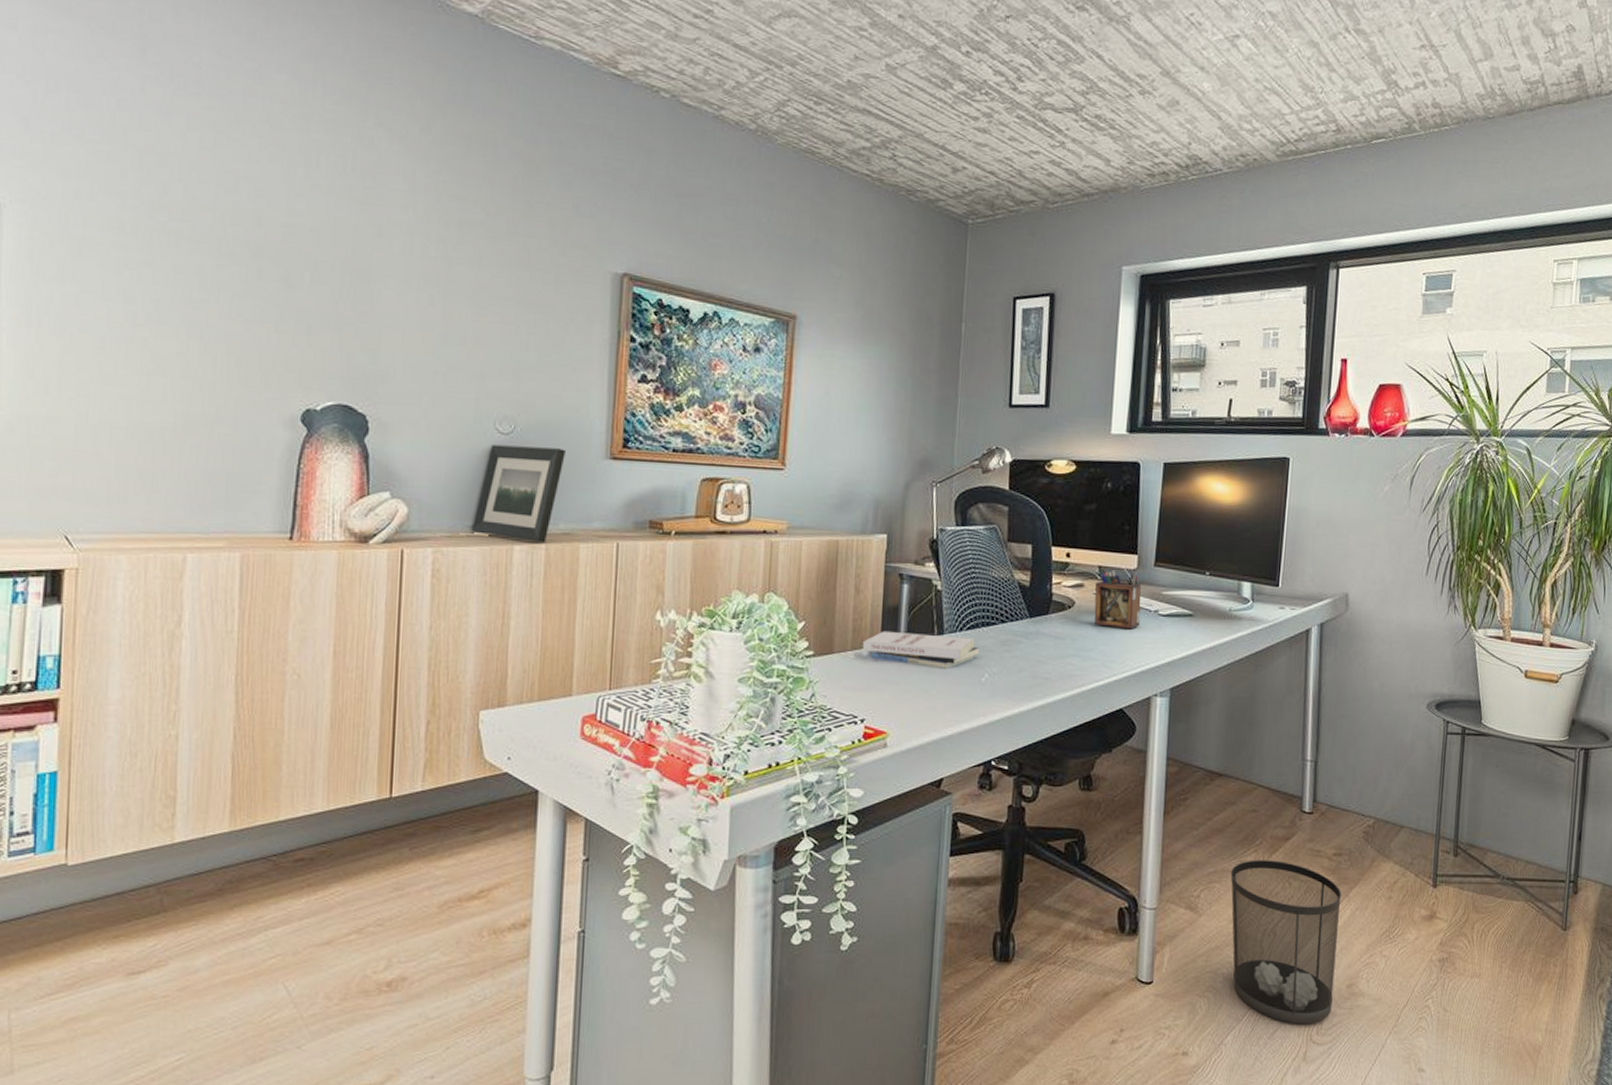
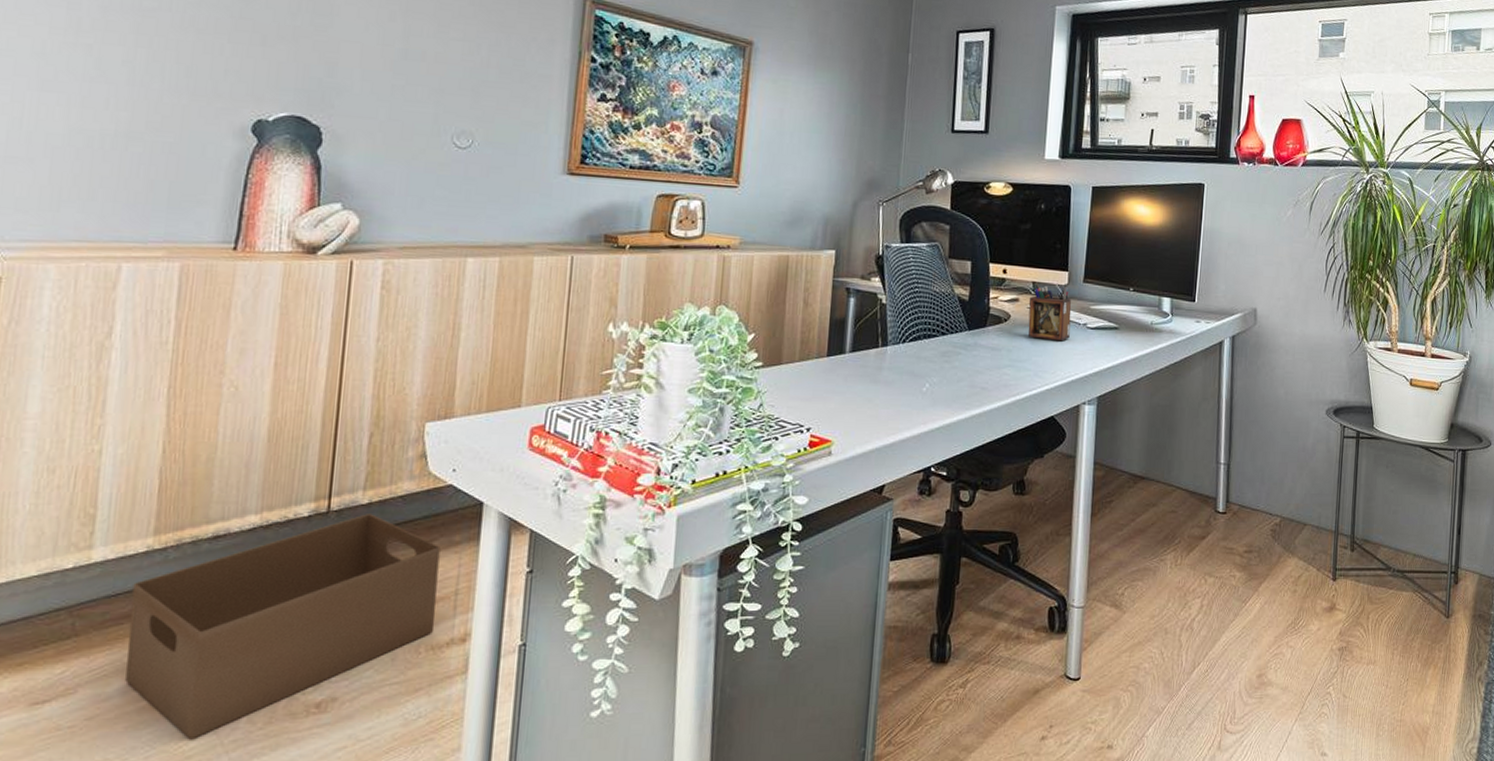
storage basket: none [211,800,499,1013] -> present [125,514,441,740]
picture frame: present [471,444,565,544] -> none [424,158,523,256]
books: present [862,630,979,670] -> none [809,342,921,380]
waste bin: present [1230,860,1342,1024] -> none [1151,558,1252,715]

